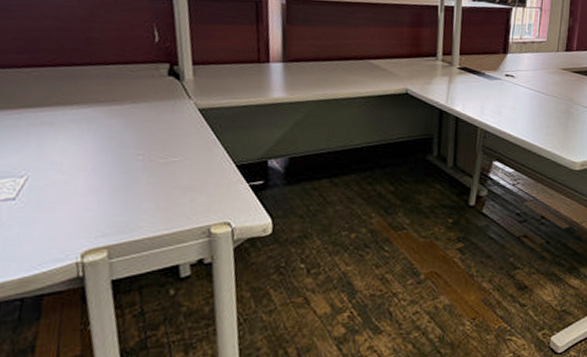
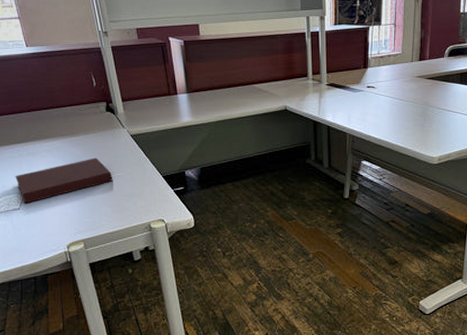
notebook: none [15,134,165,192] -> present [15,157,113,204]

